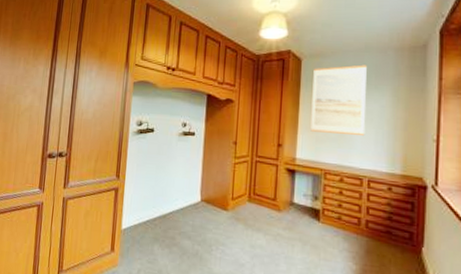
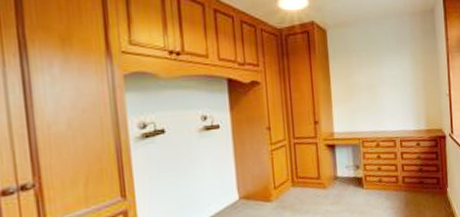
wall art: present [310,65,367,135] -> none [339,31,393,103]

